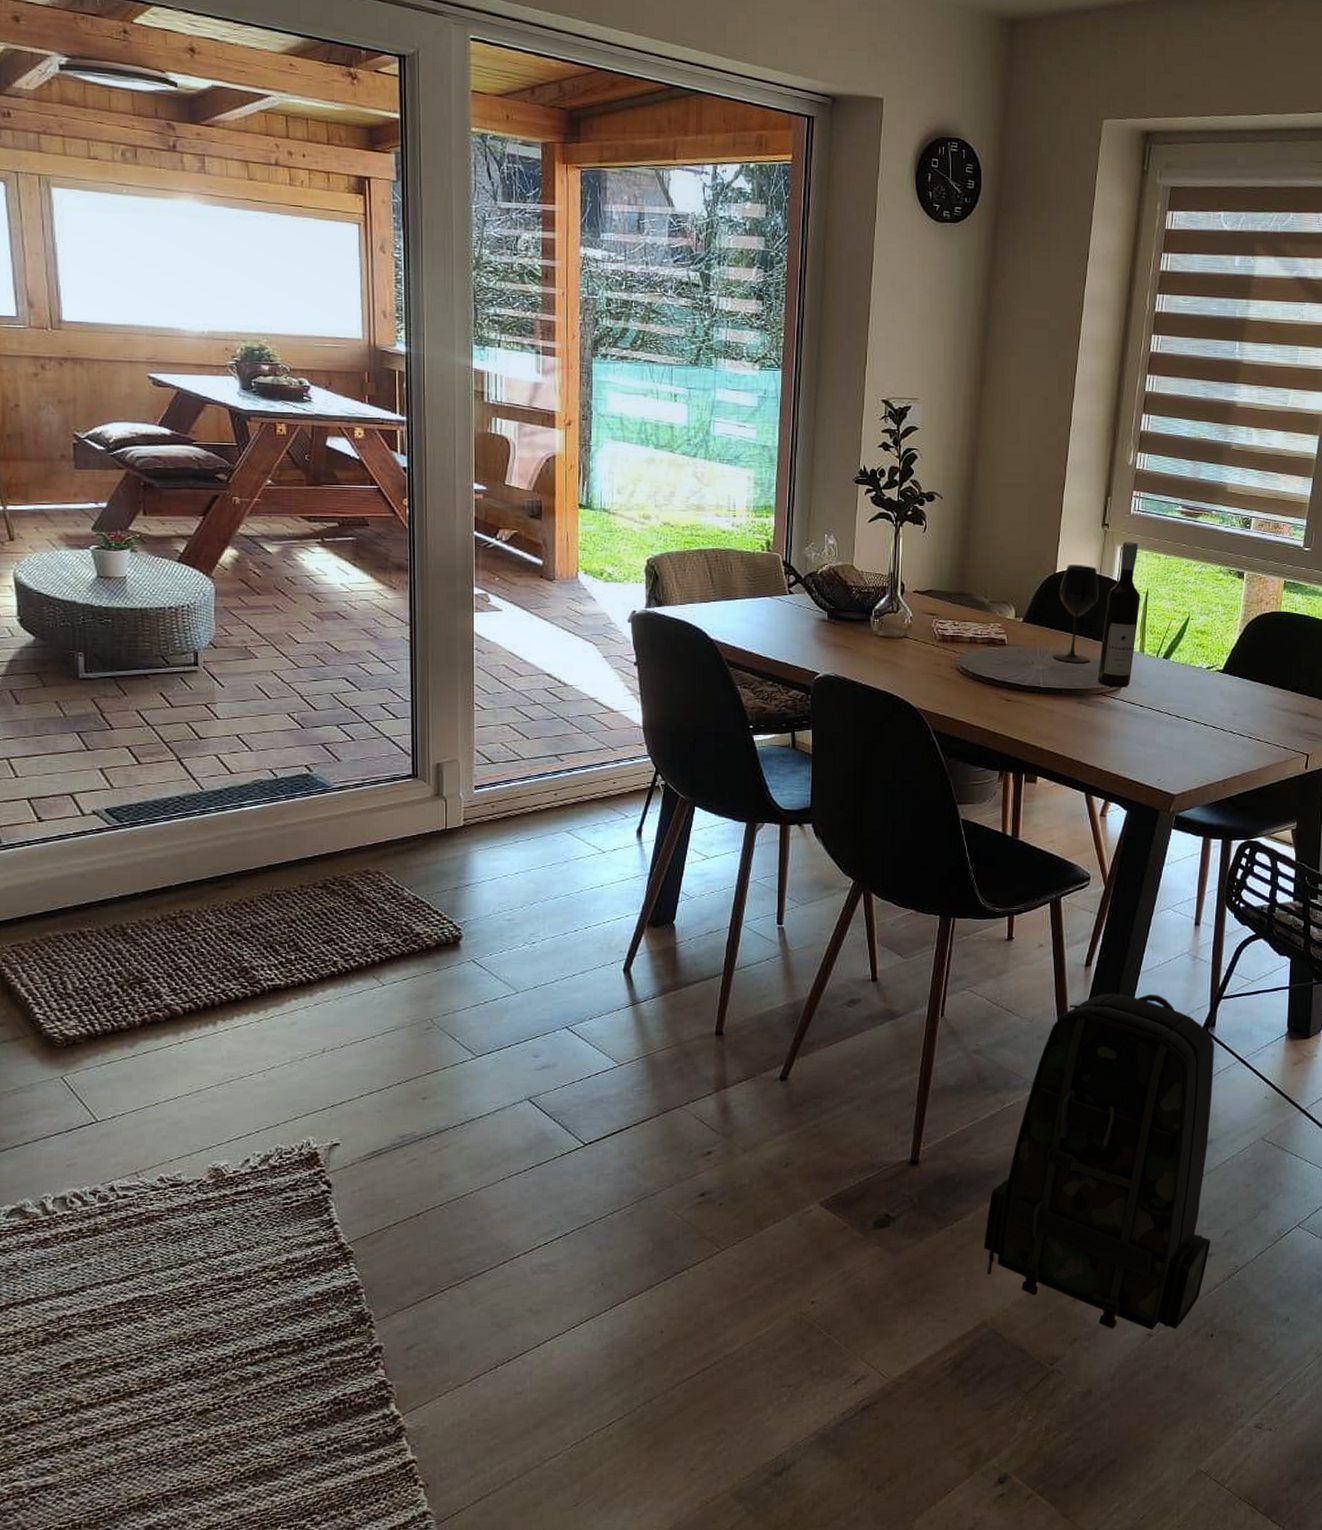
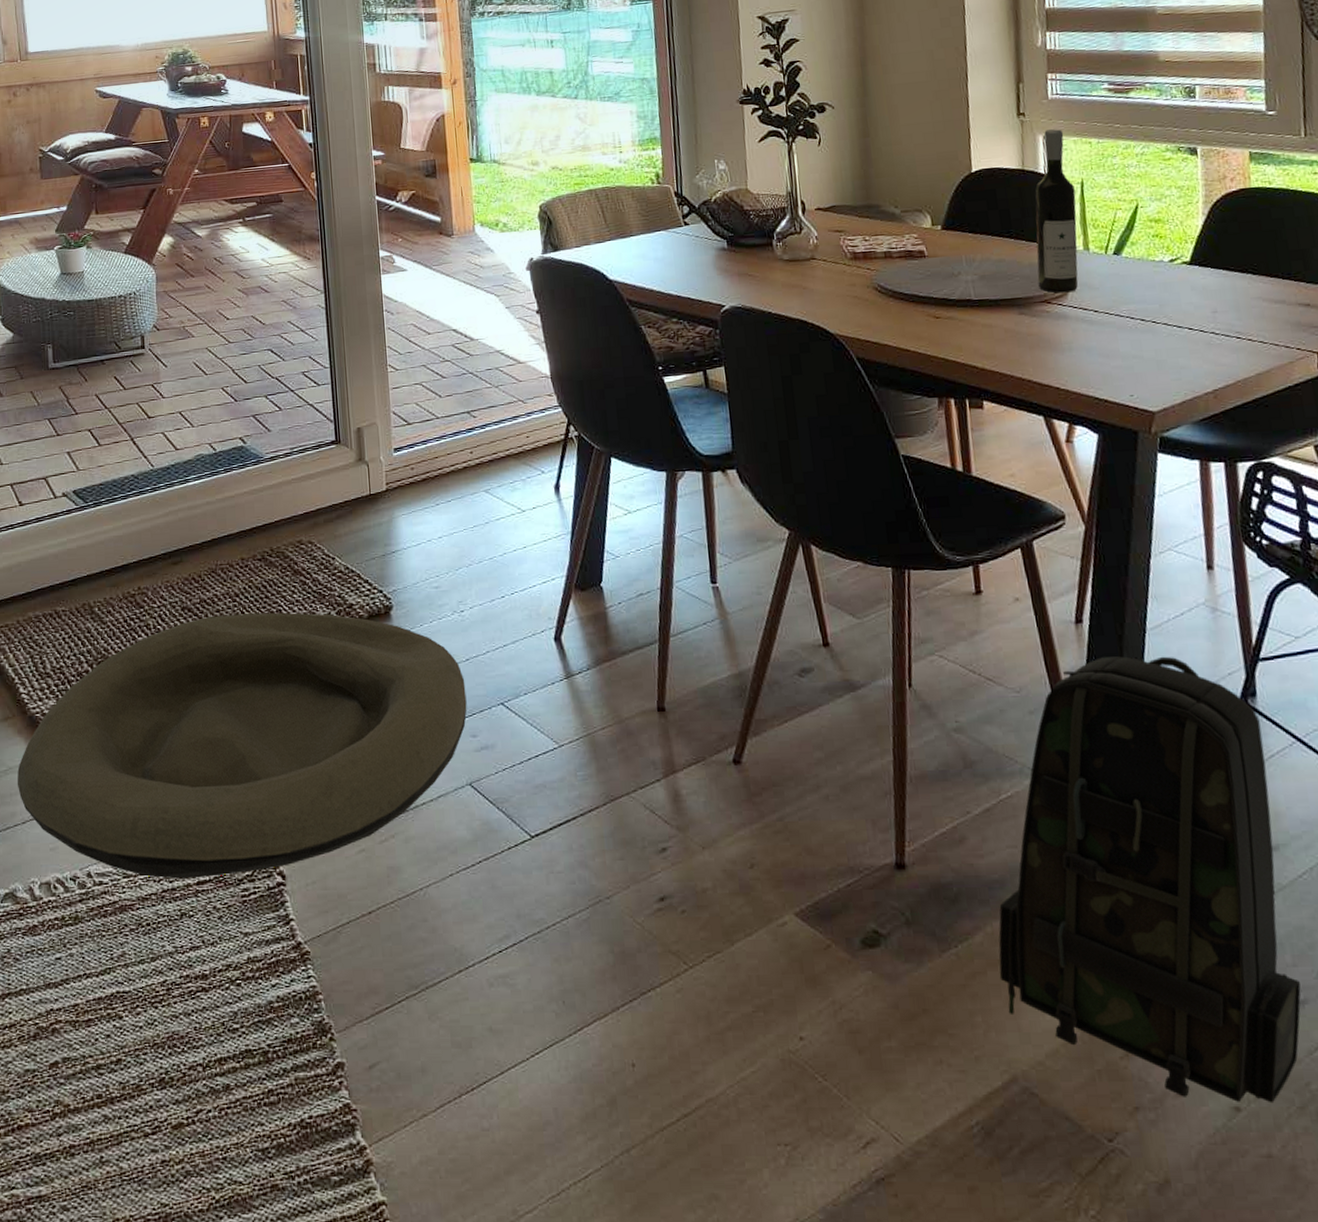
dog bed: none [28,939,531,1190] -> present [17,612,467,879]
wineglass: present [1052,565,1099,664] -> none [978,160,1027,270]

